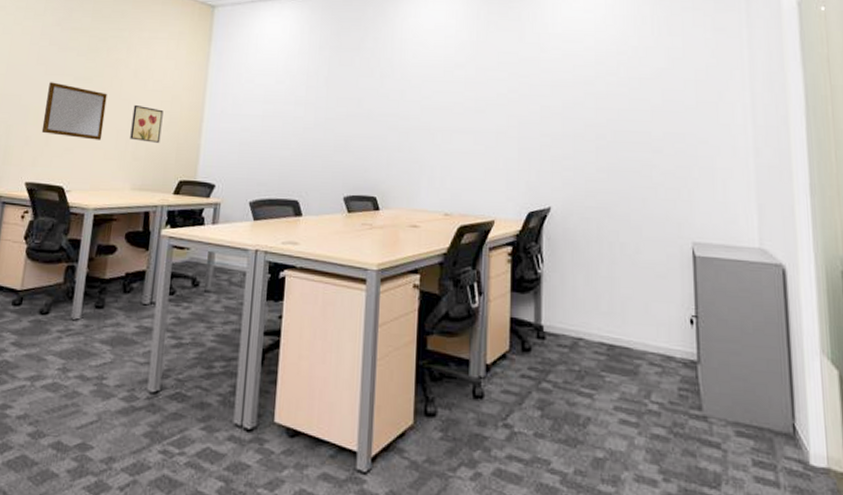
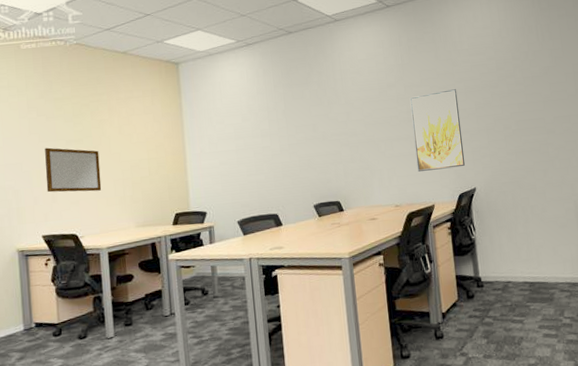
wall art: present [130,104,164,143] -> none [124,156,153,187]
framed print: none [479,80,541,178] -> present [409,89,465,172]

